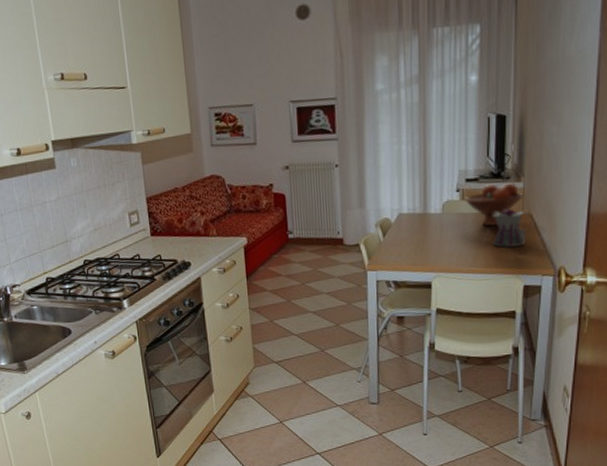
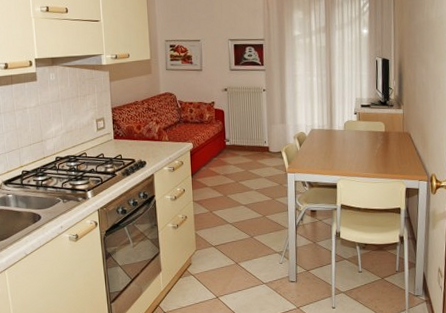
fruit bowl: present [464,183,523,227] -> none [360,109,403,142]
teapot: present [492,209,528,248] -> none [381,129,407,158]

